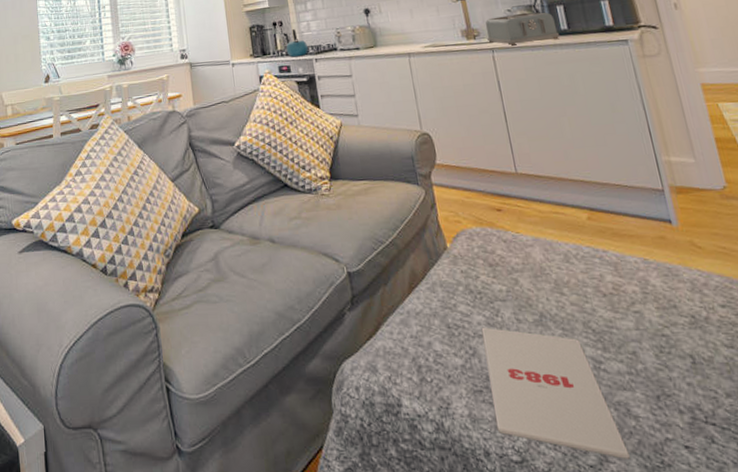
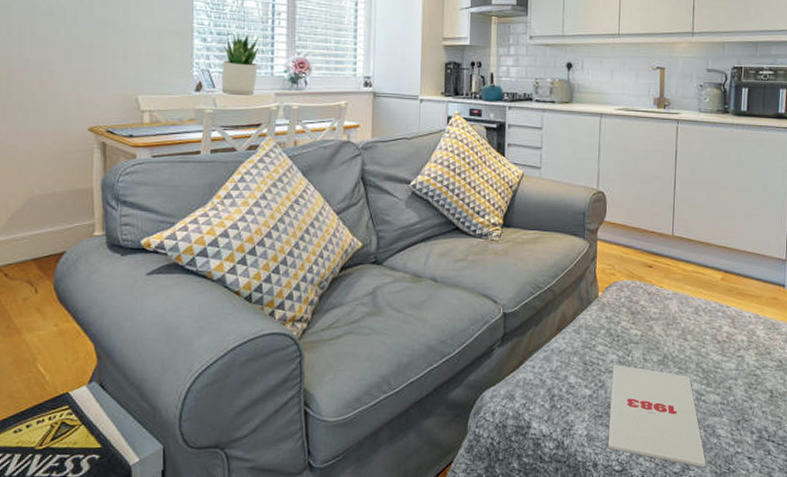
planter: none [63,27,92,82] -> present [221,33,260,95]
toaster: present [485,12,560,46] -> none [676,89,739,120]

